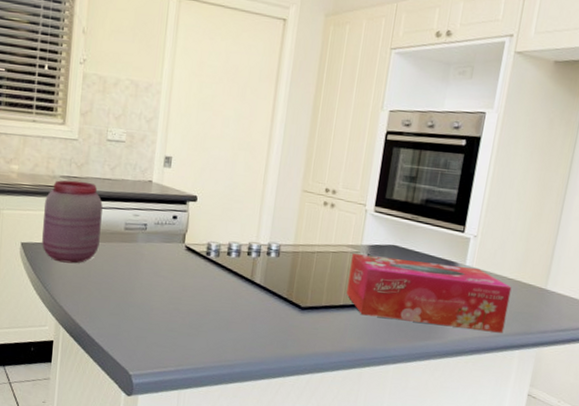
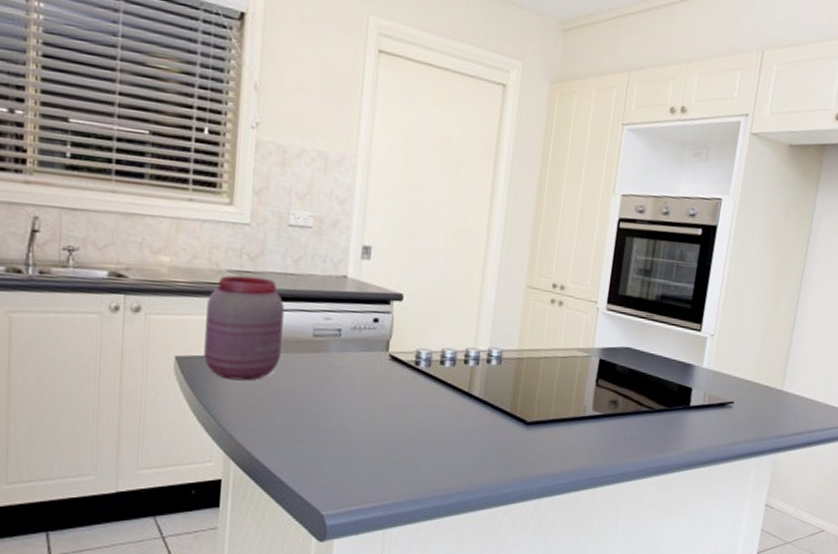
tissue box: present [346,253,512,333] -> none [577,358,749,440]

